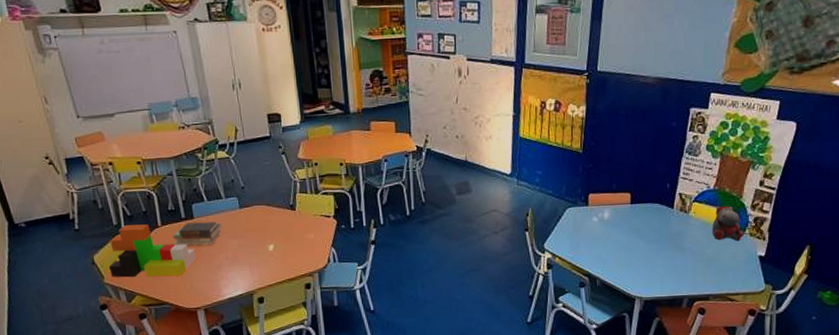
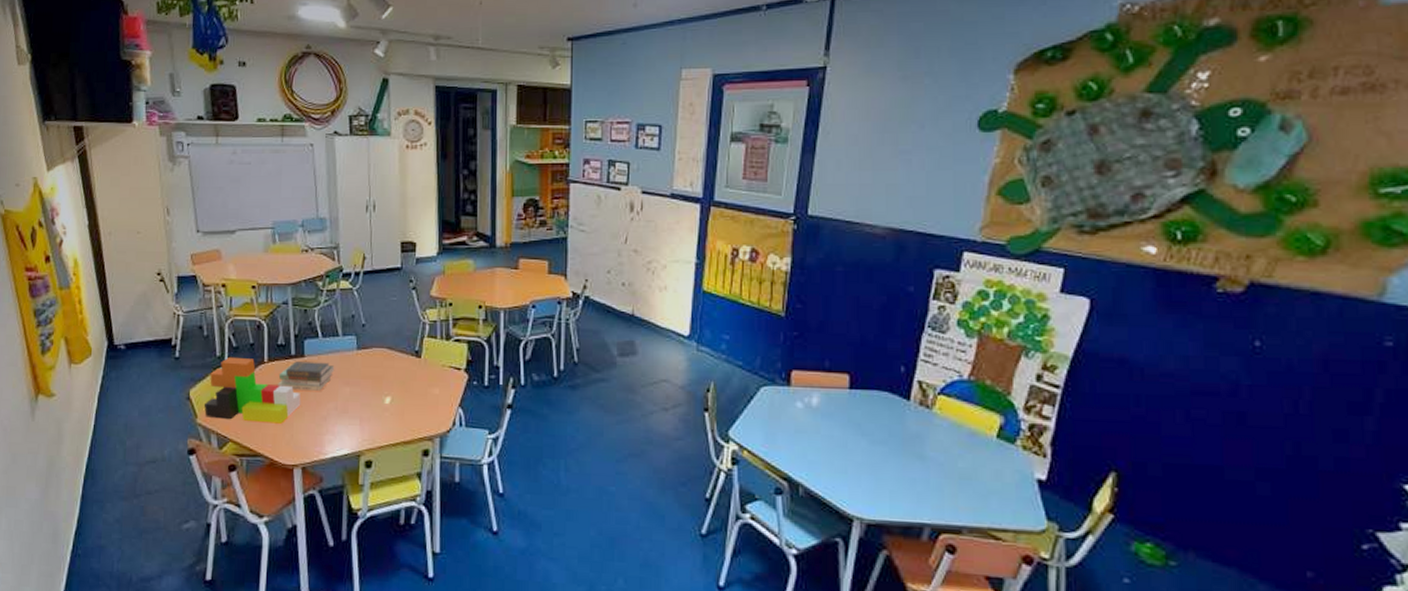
toy animal: present [712,206,744,241] -> none [966,403,1014,454]

